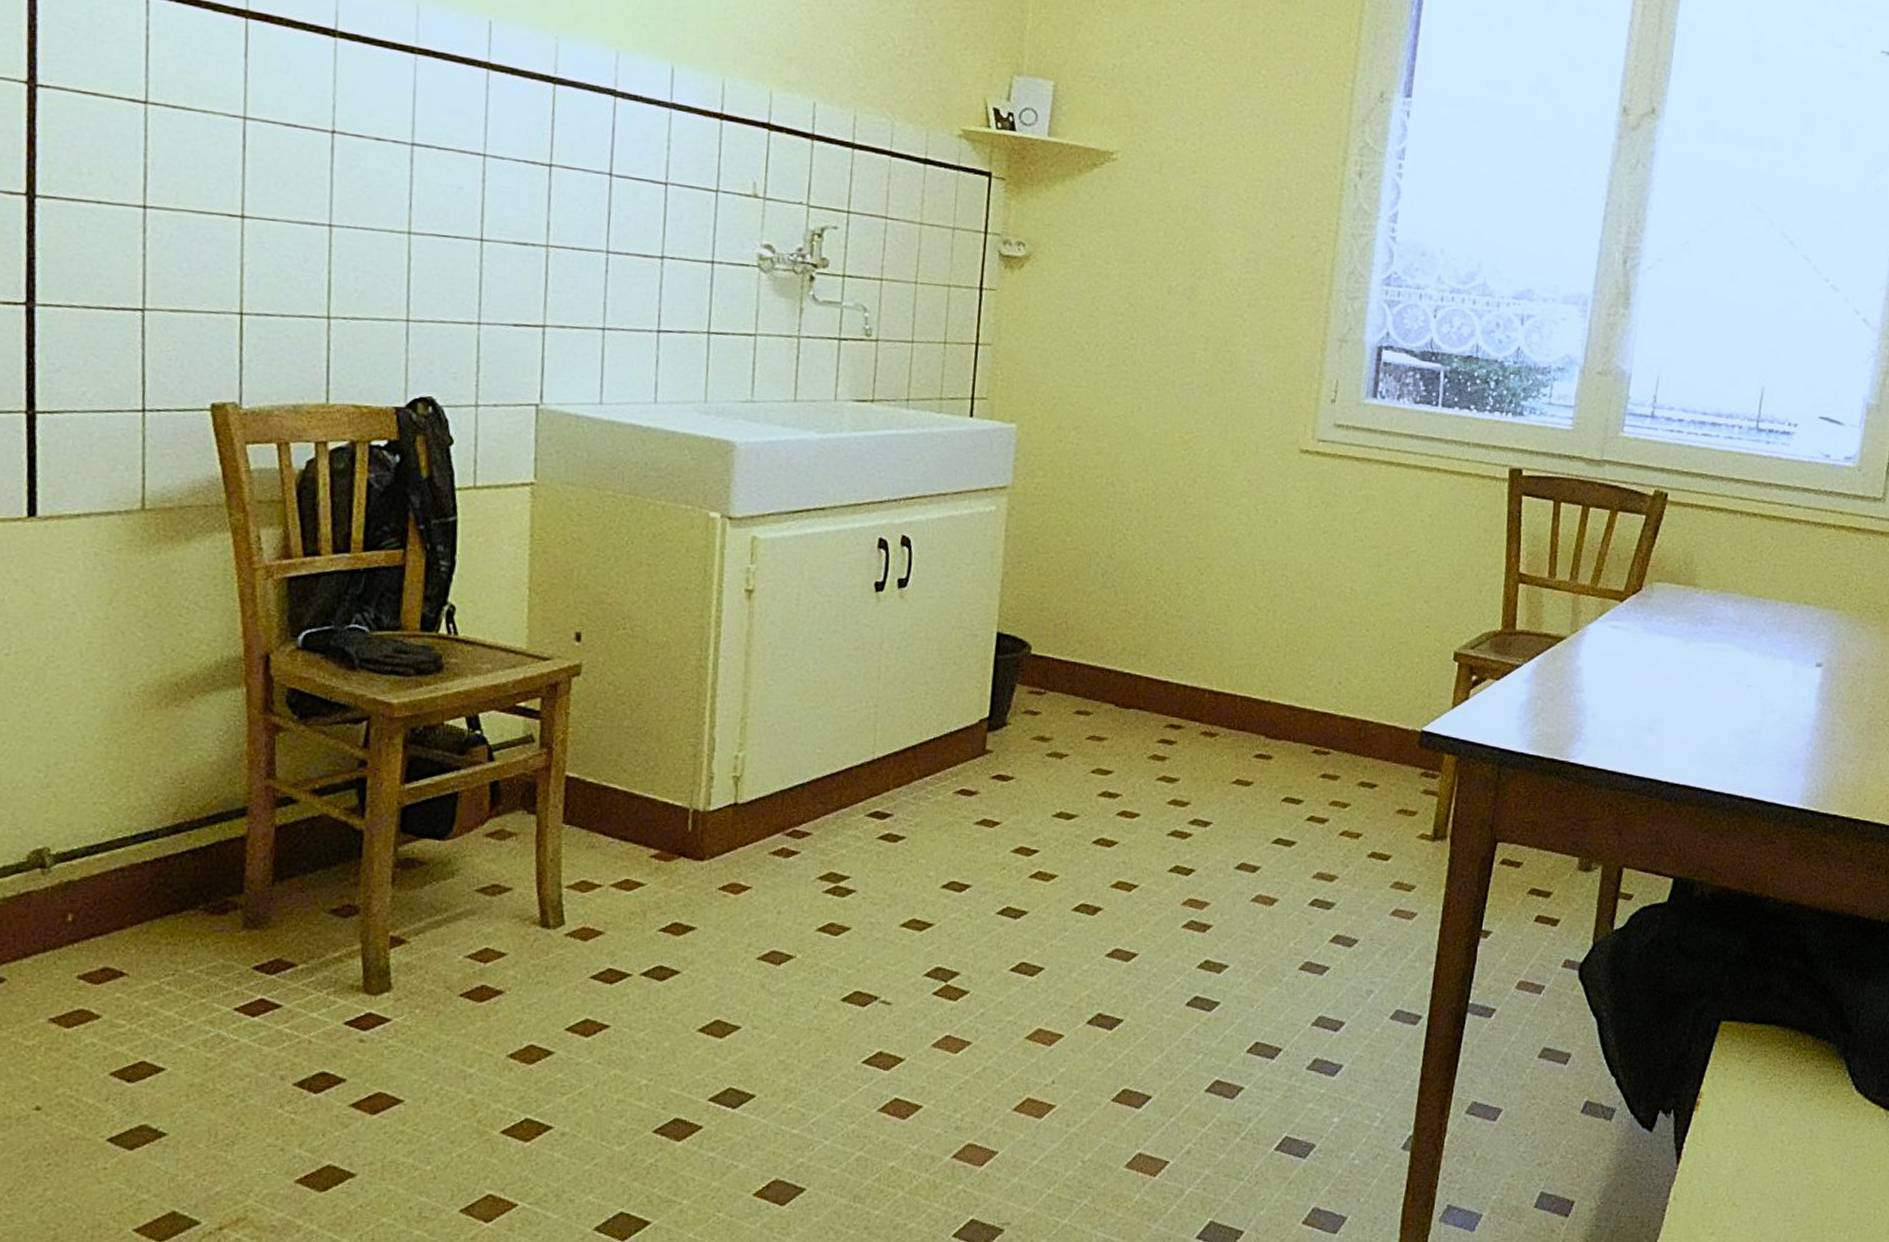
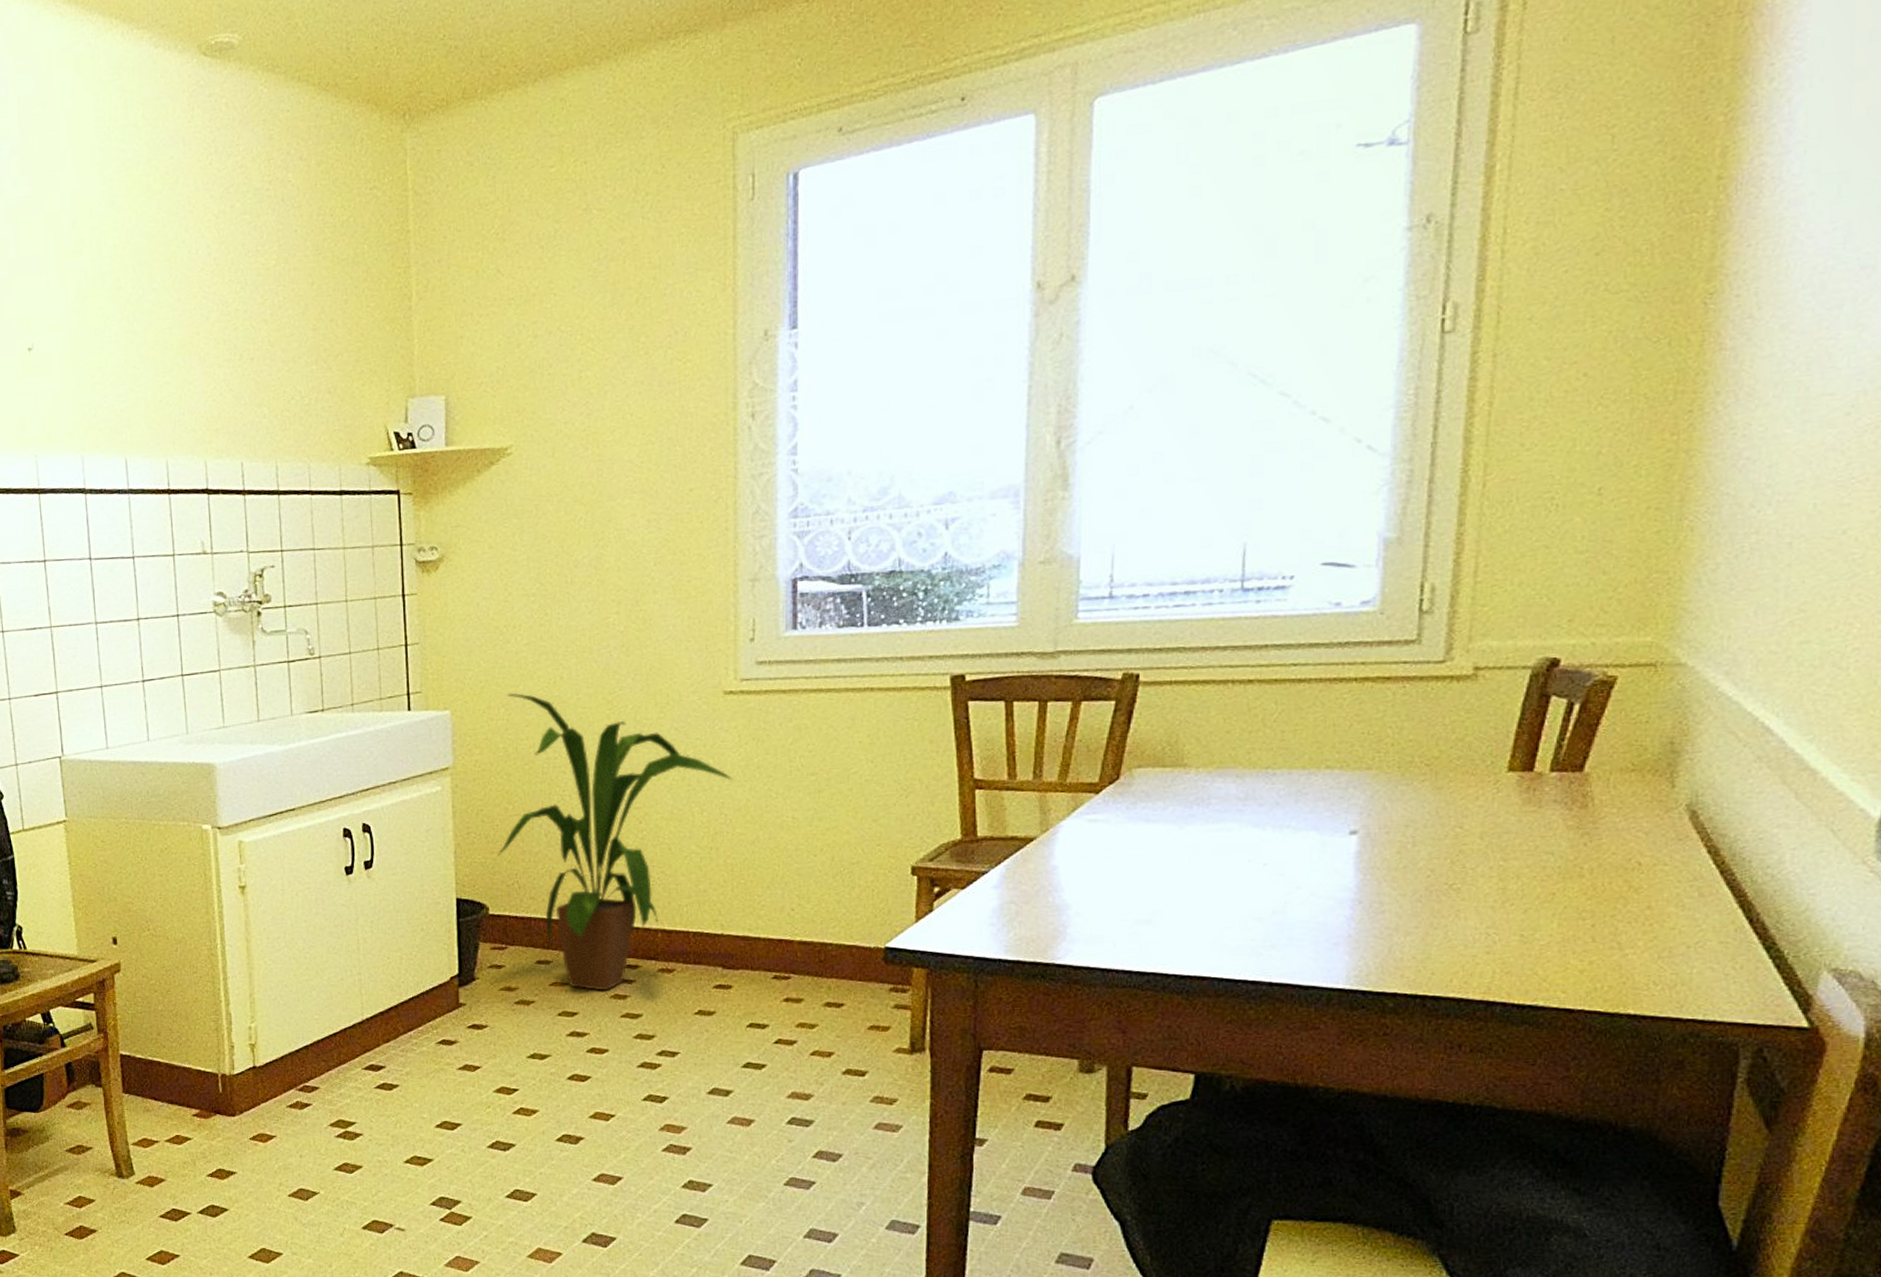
house plant: none [1048,415,1300,750] -> present [497,693,734,991]

